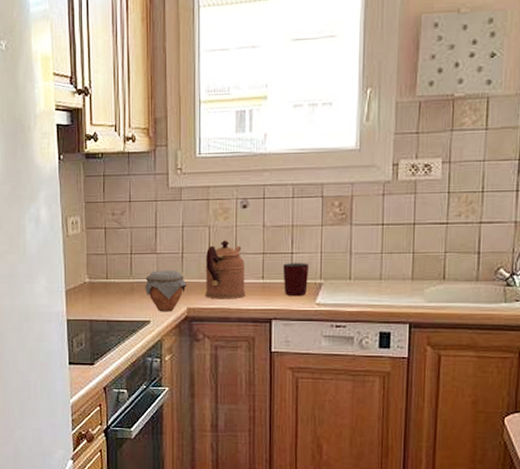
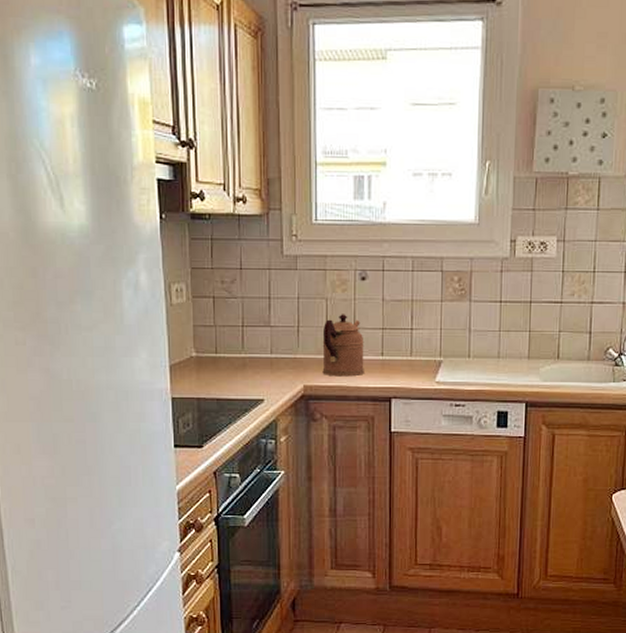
jar: present [145,269,187,312] -> none [258,344,303,390]
mug: present [283,263,310,297] -> none [402,339,429,375]

